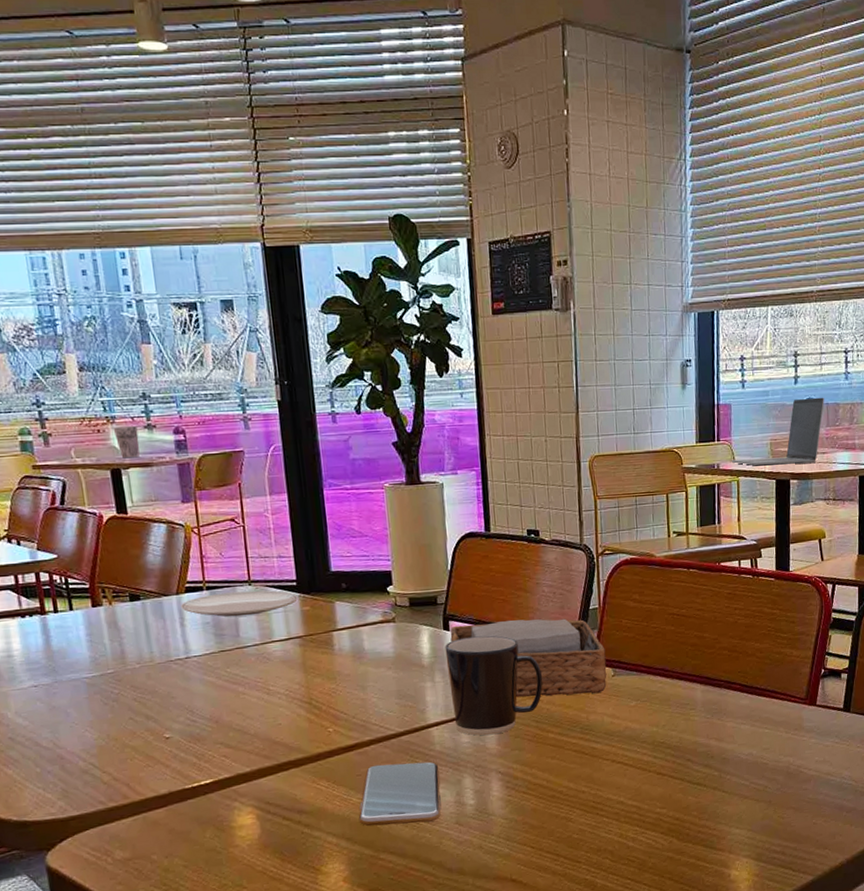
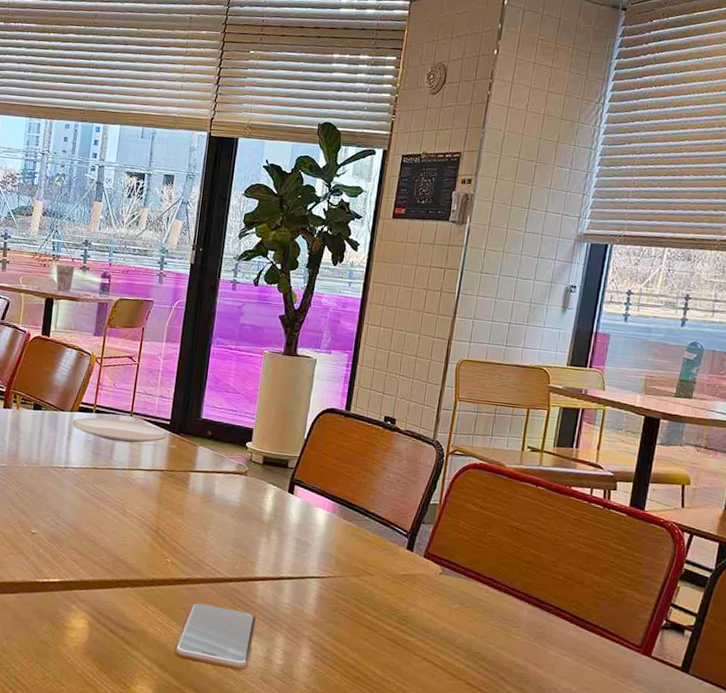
mug: present [445,635,543,736] -> none [279,503,372,603]
napkin holder: present [450,618,607,697] -> none [292,491,438,587]
laptop: present [731,397,824,466] -> none [600,341,711,407]

